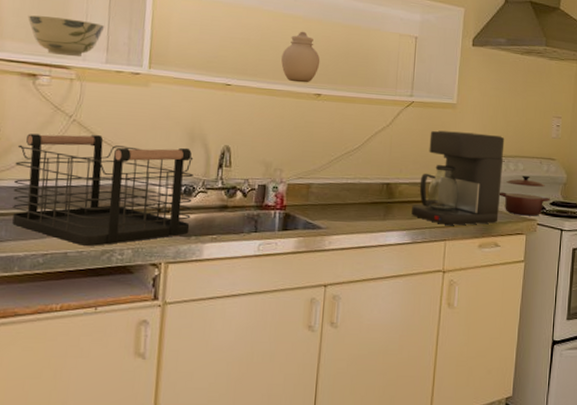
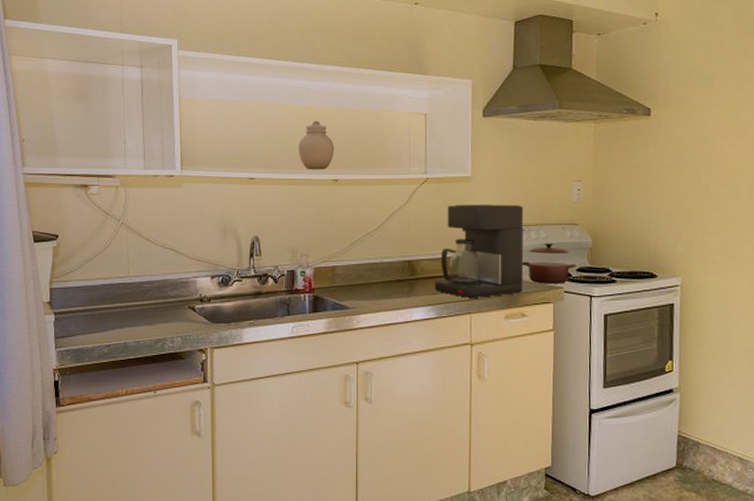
dish rack: present [12,133,194,246] -> none [77,235,229,336]
bowl: present [27,15,105,58] -> none [76,131,141,166]

